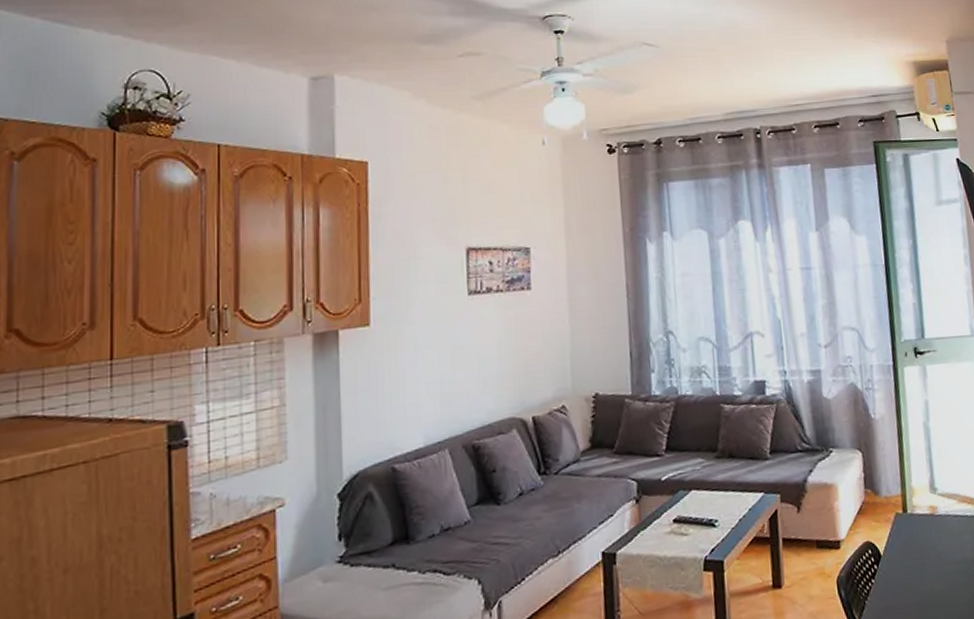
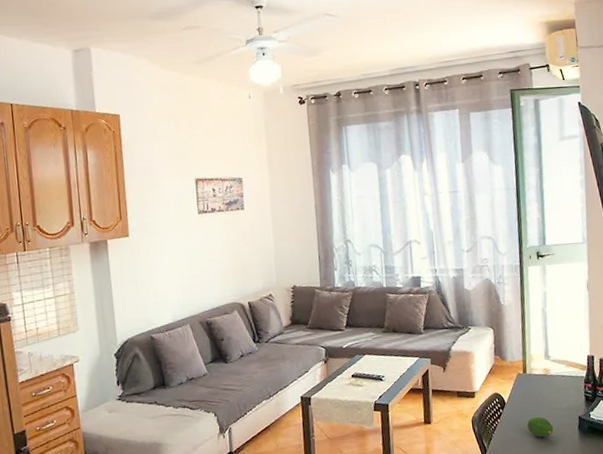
fruit: none [911,573,946,604] -> present [527,416,554,437]

